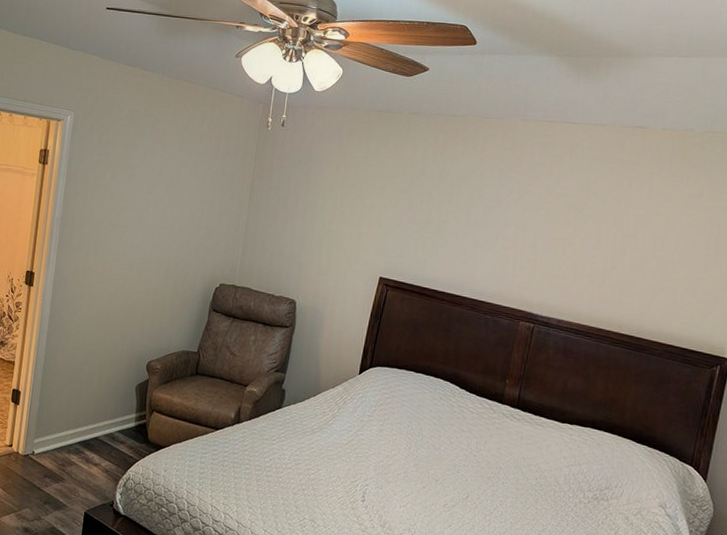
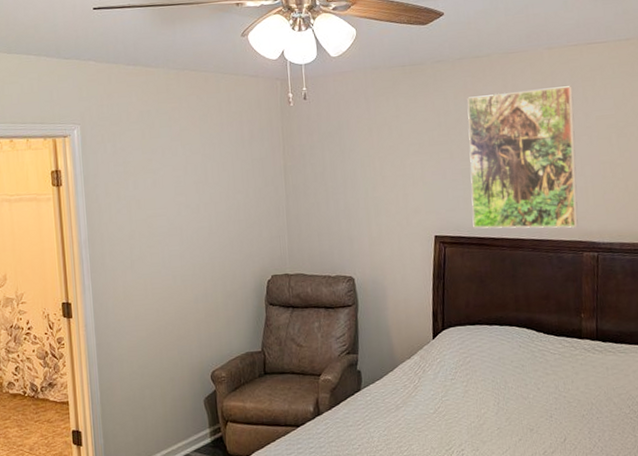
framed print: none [418,152,539,296] -> present [467,86,578,229]

